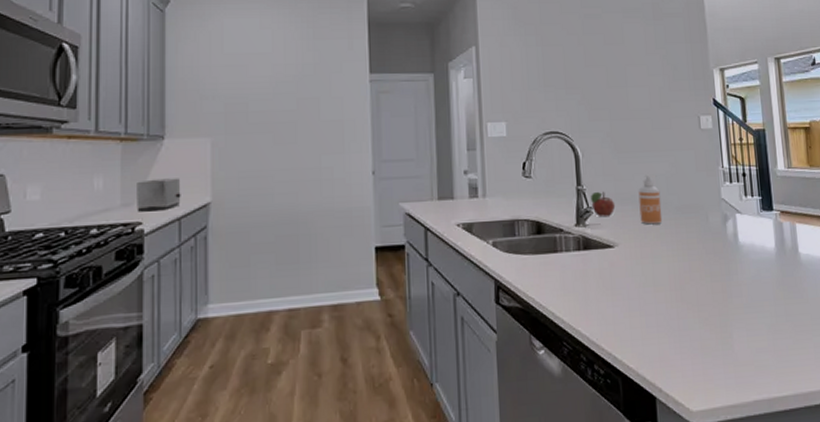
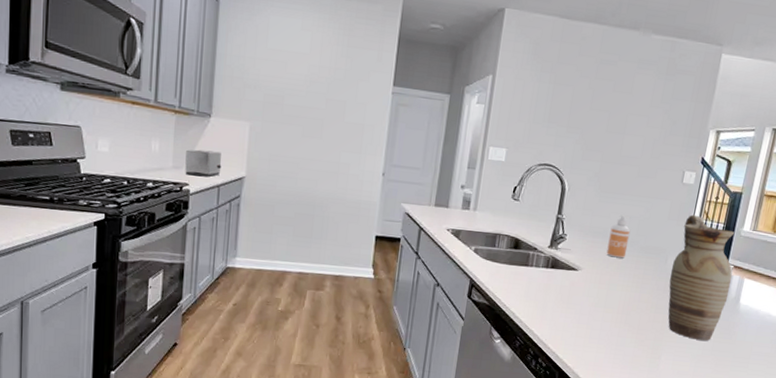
fruit: present [591,191,616,217] -> none [566,222,588,245]
ceramic jug: none [715,161,785,306] -> present [668,214,735,341]

